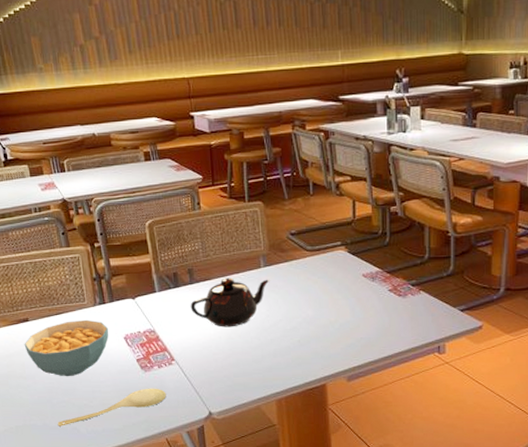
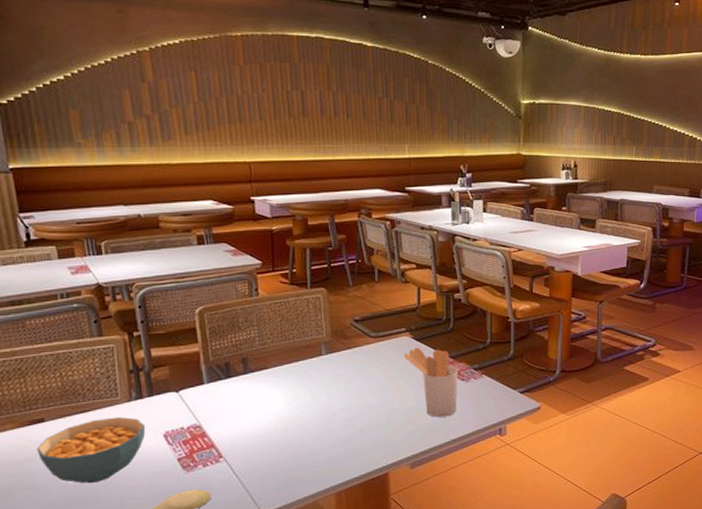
teapot: present [190,277,270,328] -> none [243,366,332,419]
utensil holder: none [339,262,395,332] -> present [403,347,458,418]

